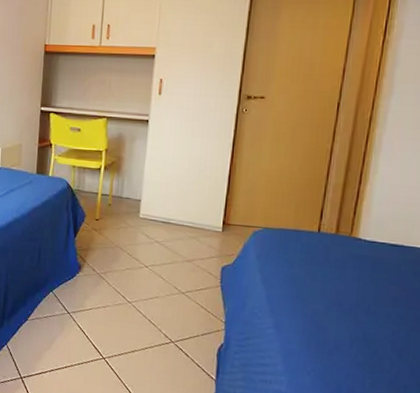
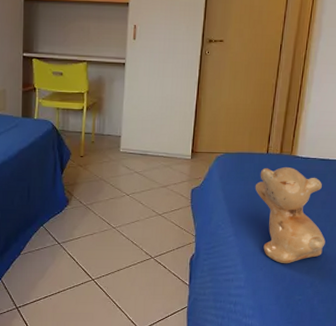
teddy bear: none [301,249,398,372] -> present [255,167,326,264]

